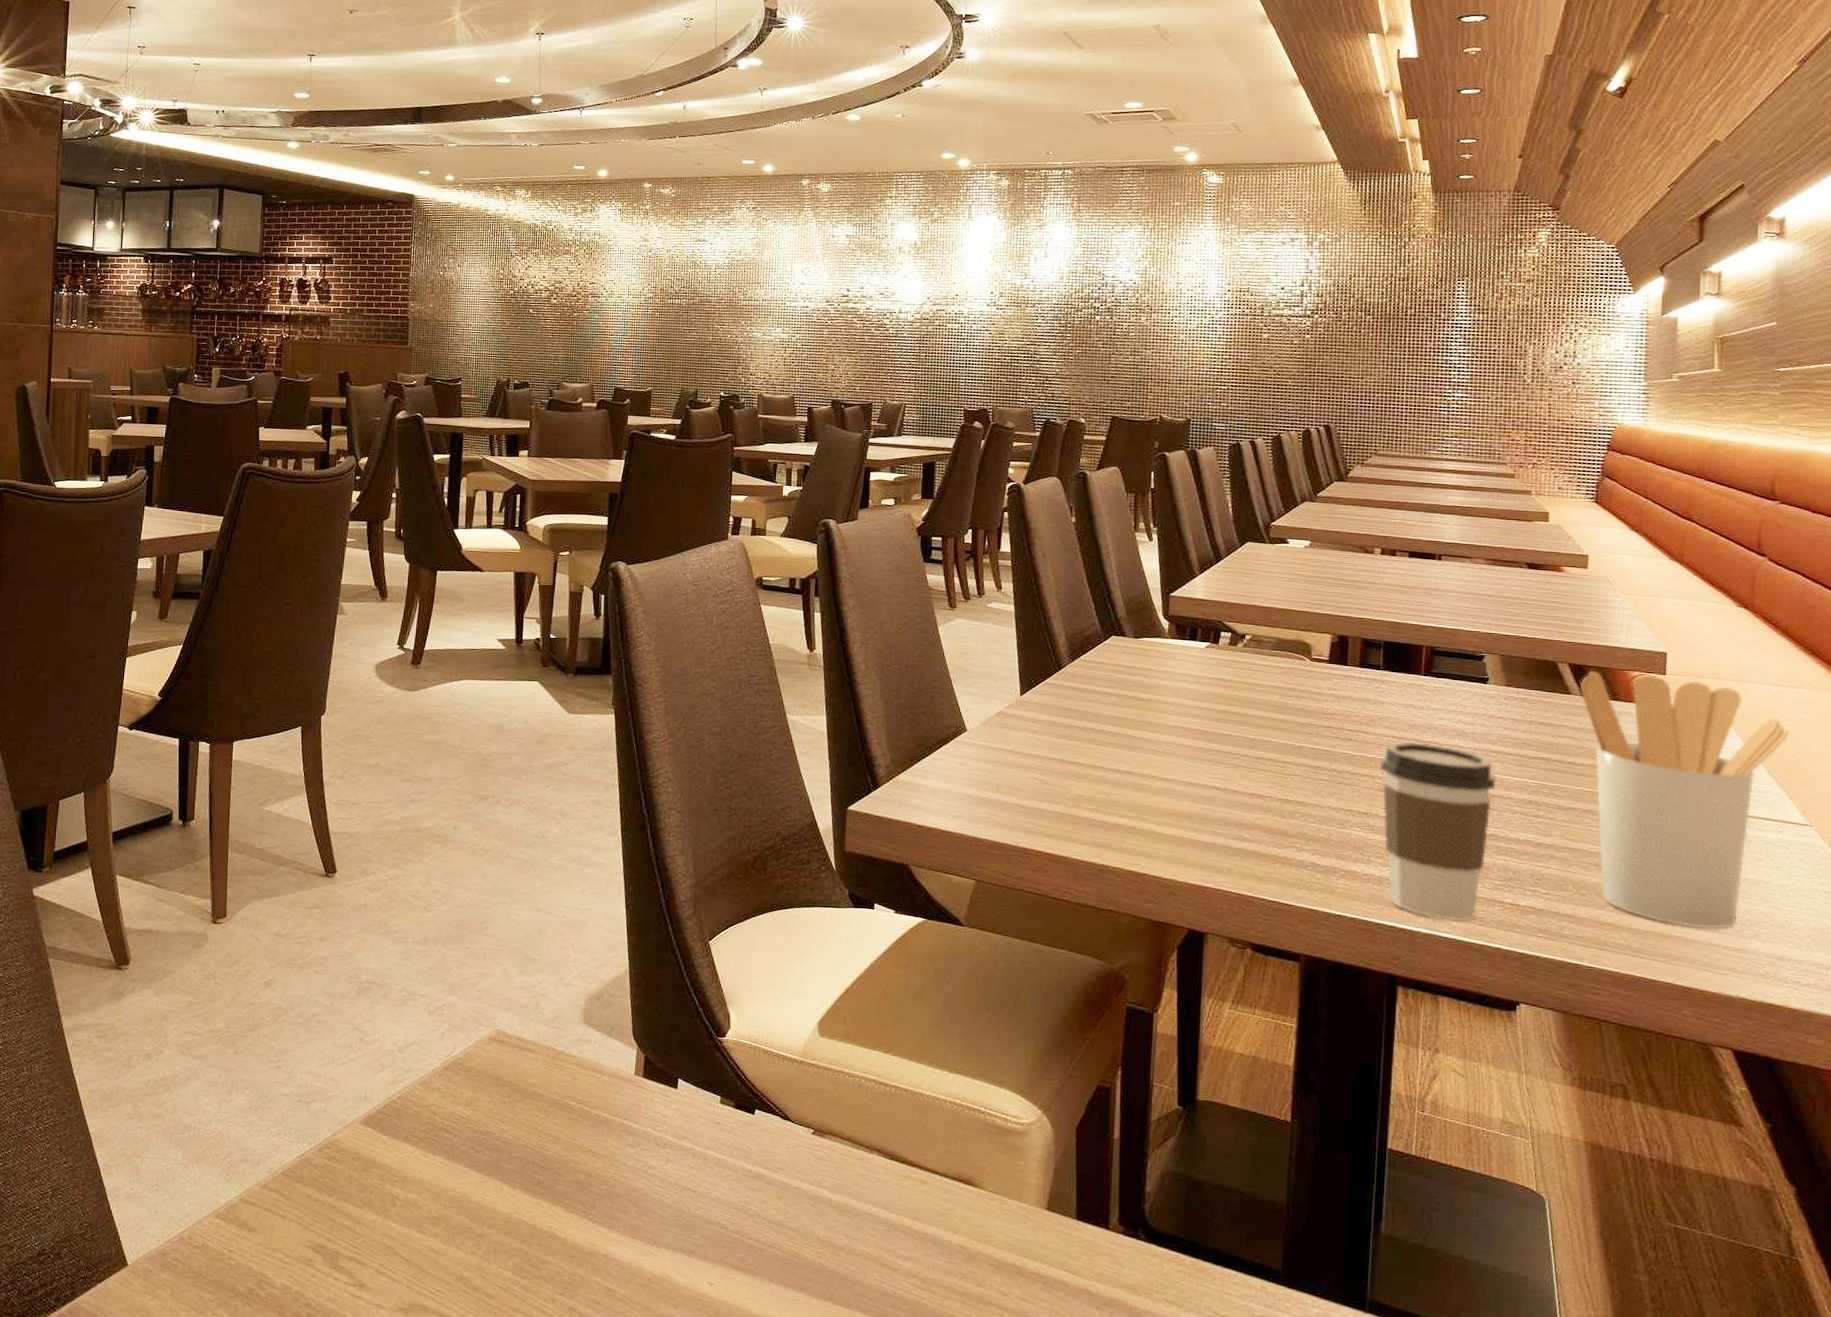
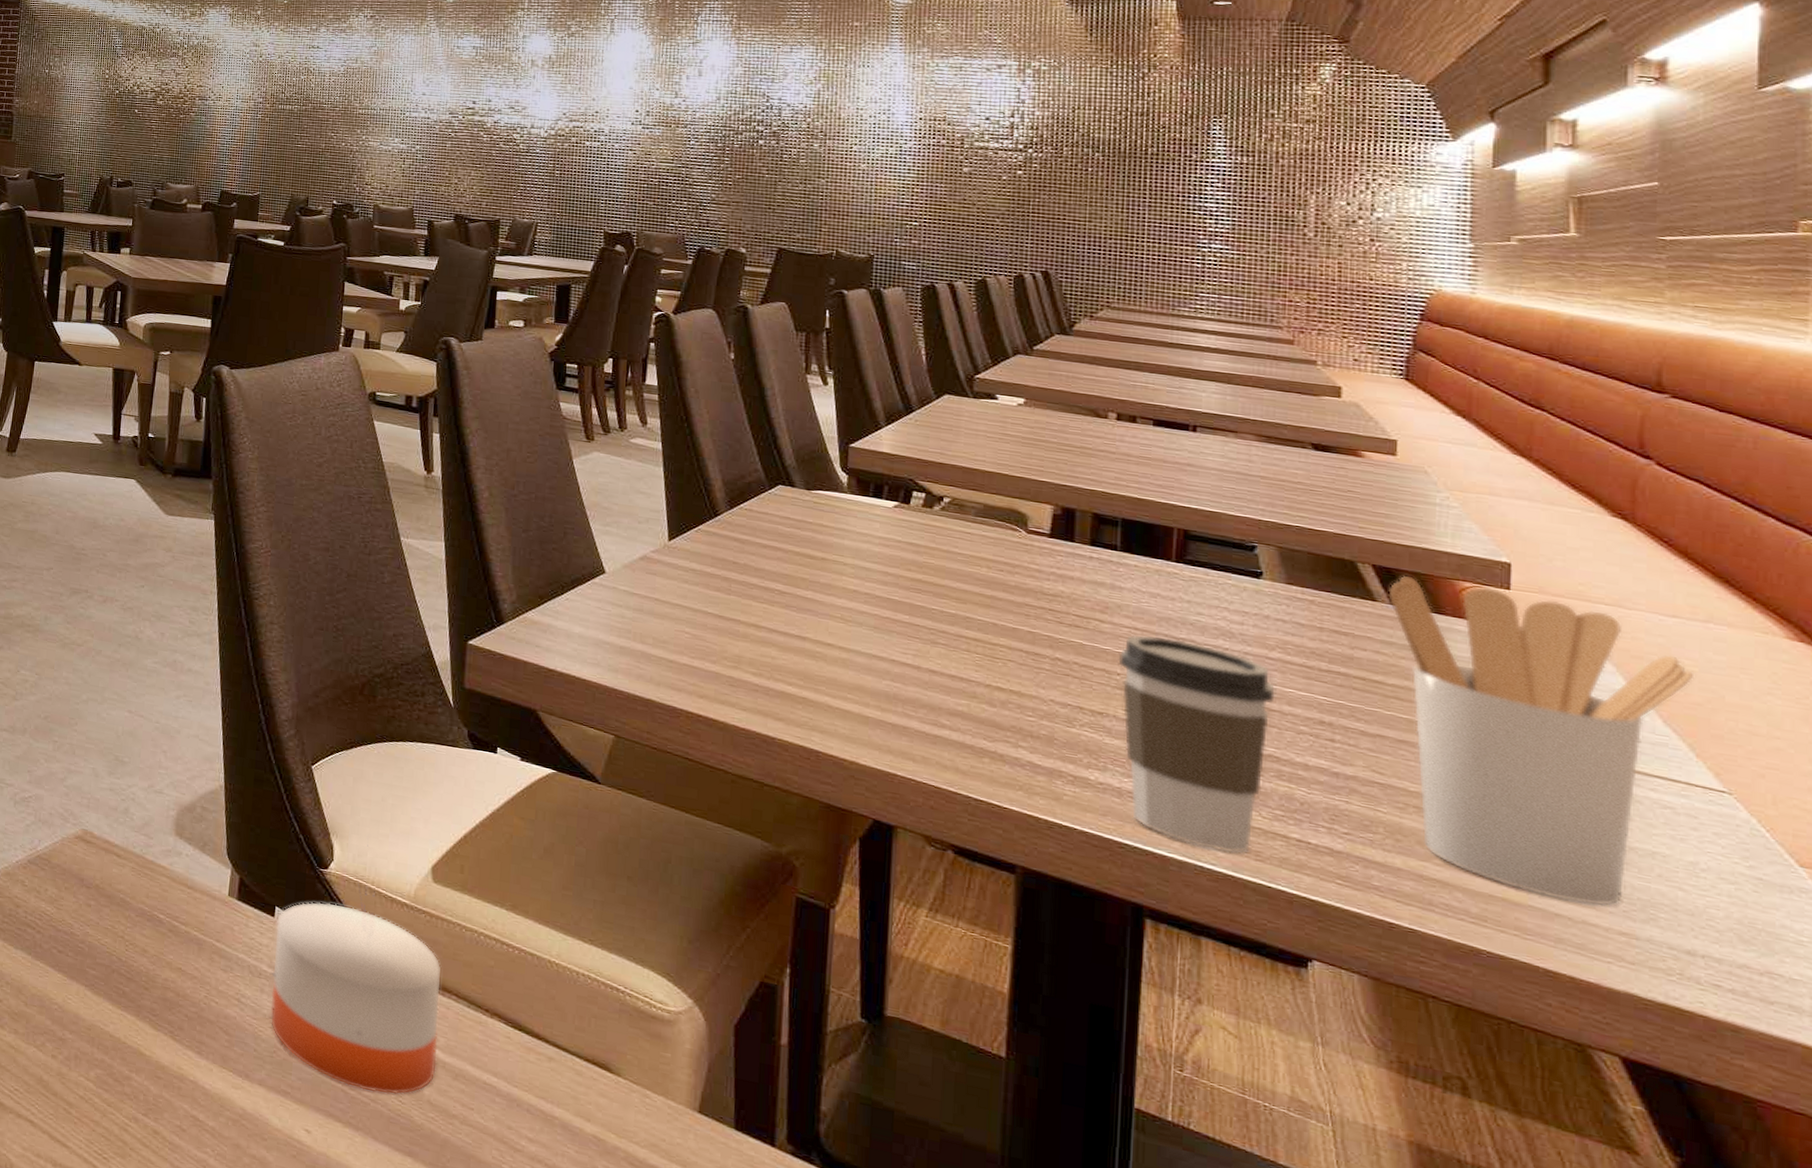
candle: none [675,1009,827,1238] -> present [270,844,441,1095]

